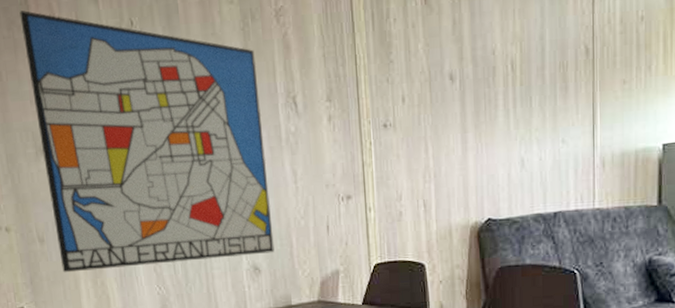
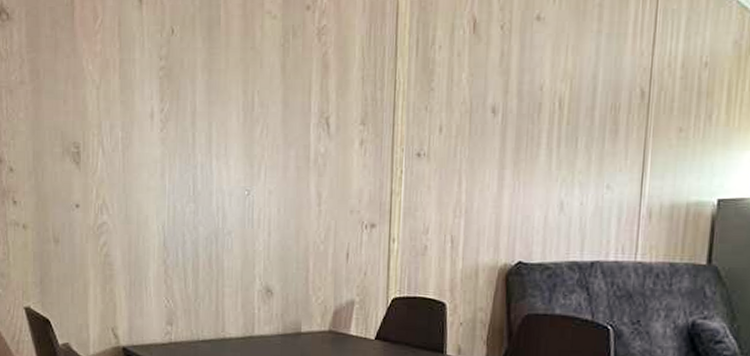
wall art: present [19,10,275,273] -> none [64,11,292,277]

